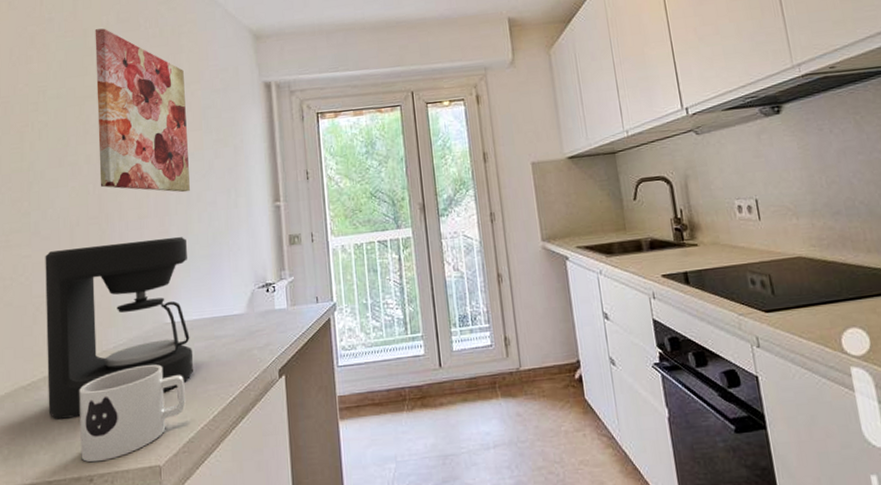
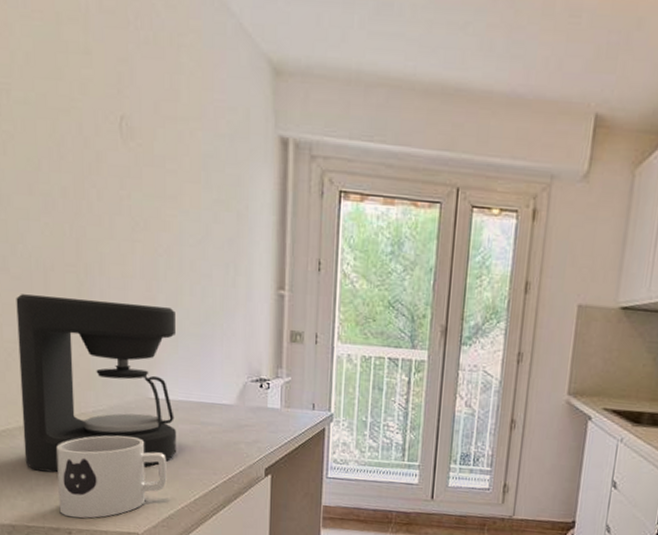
wall art: present [95,28,190,193] -> none [70,16,182,257]

